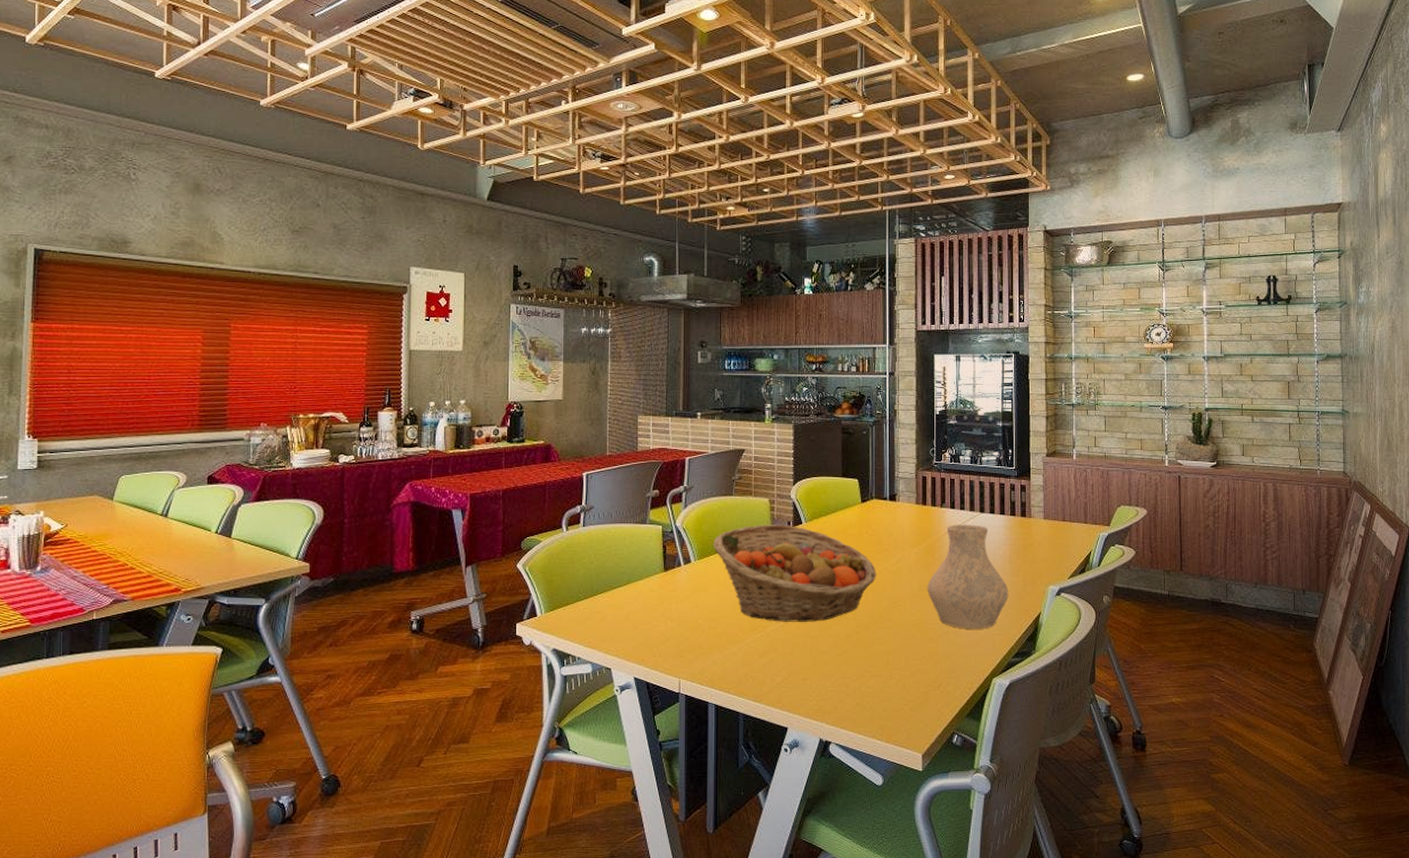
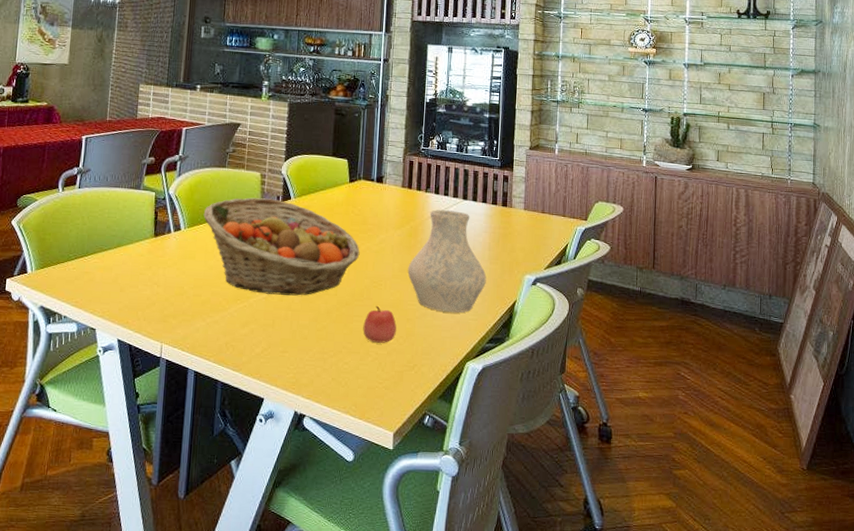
apple: none [884,626,919,664] -> present [363,305,397,343]

